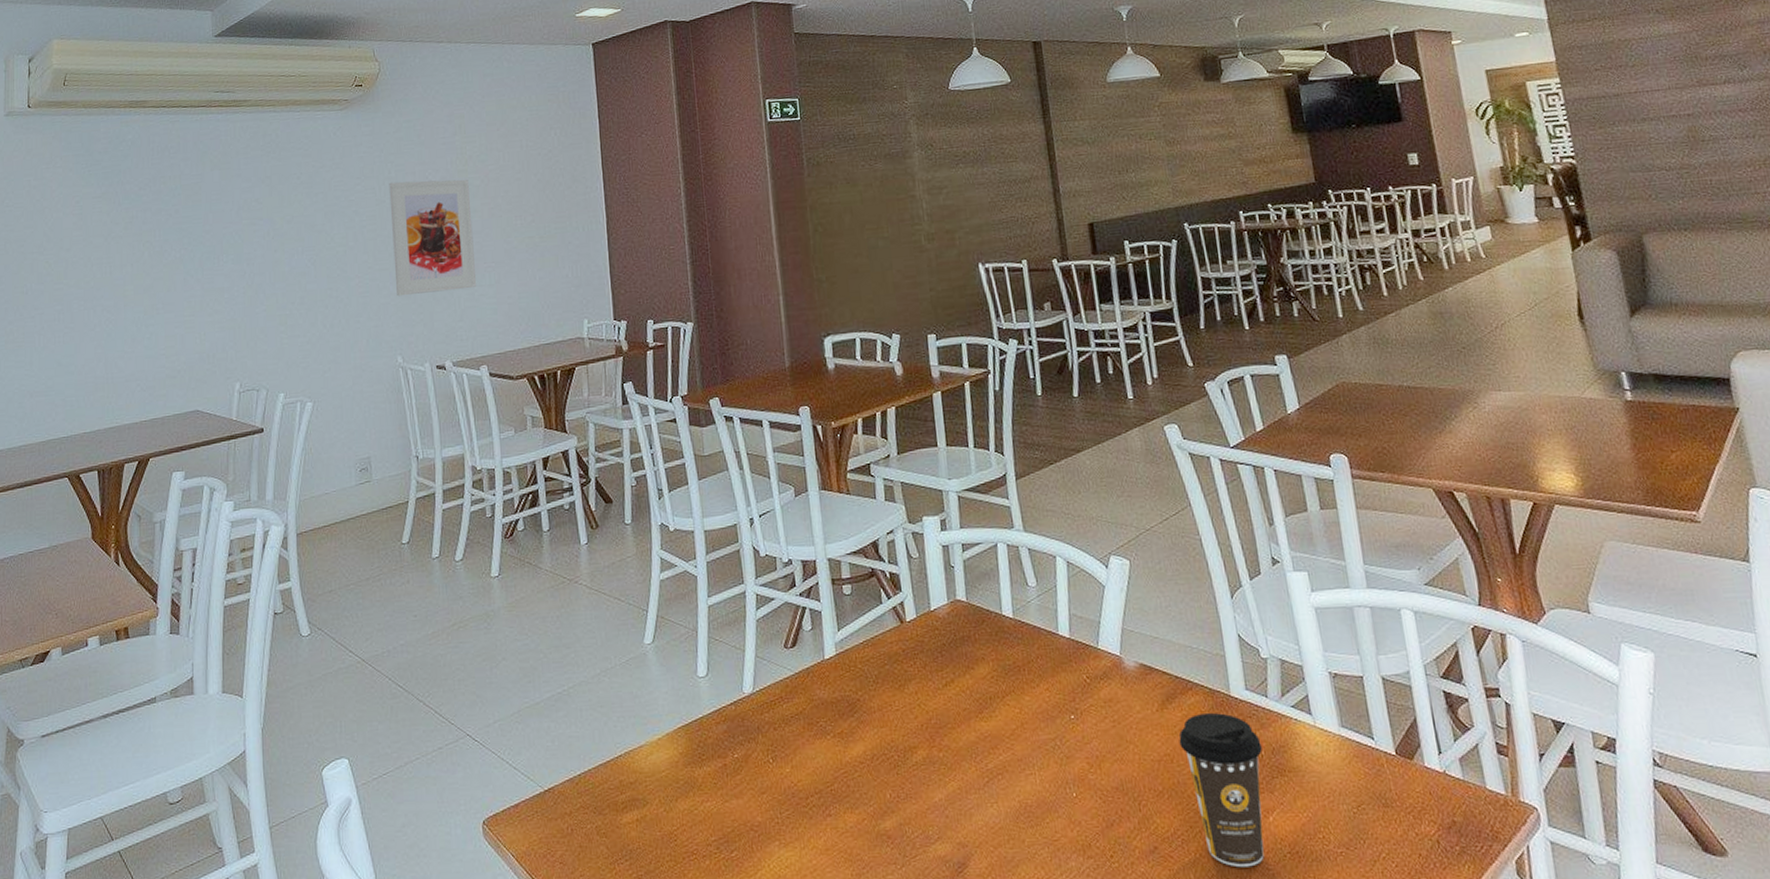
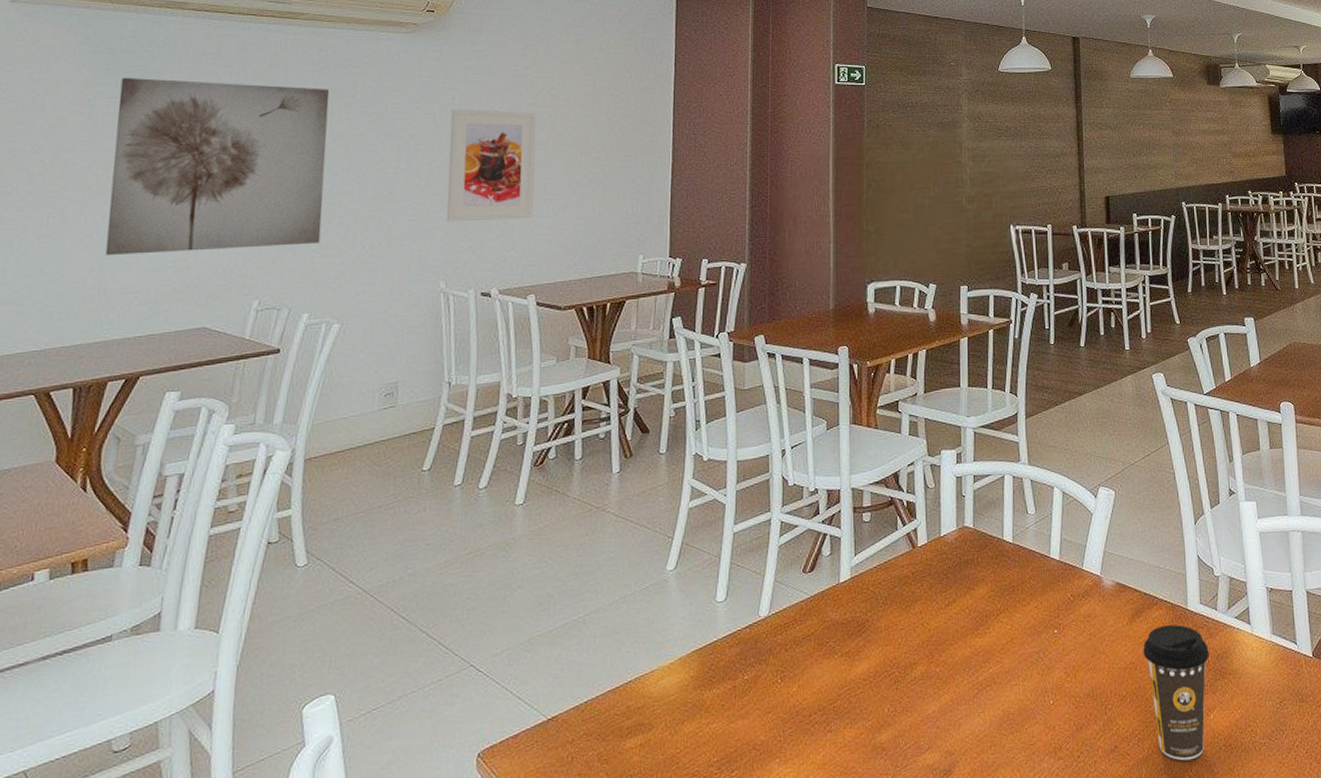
wall art: none [102,172,286,346] -> present [105,77,330,255]

